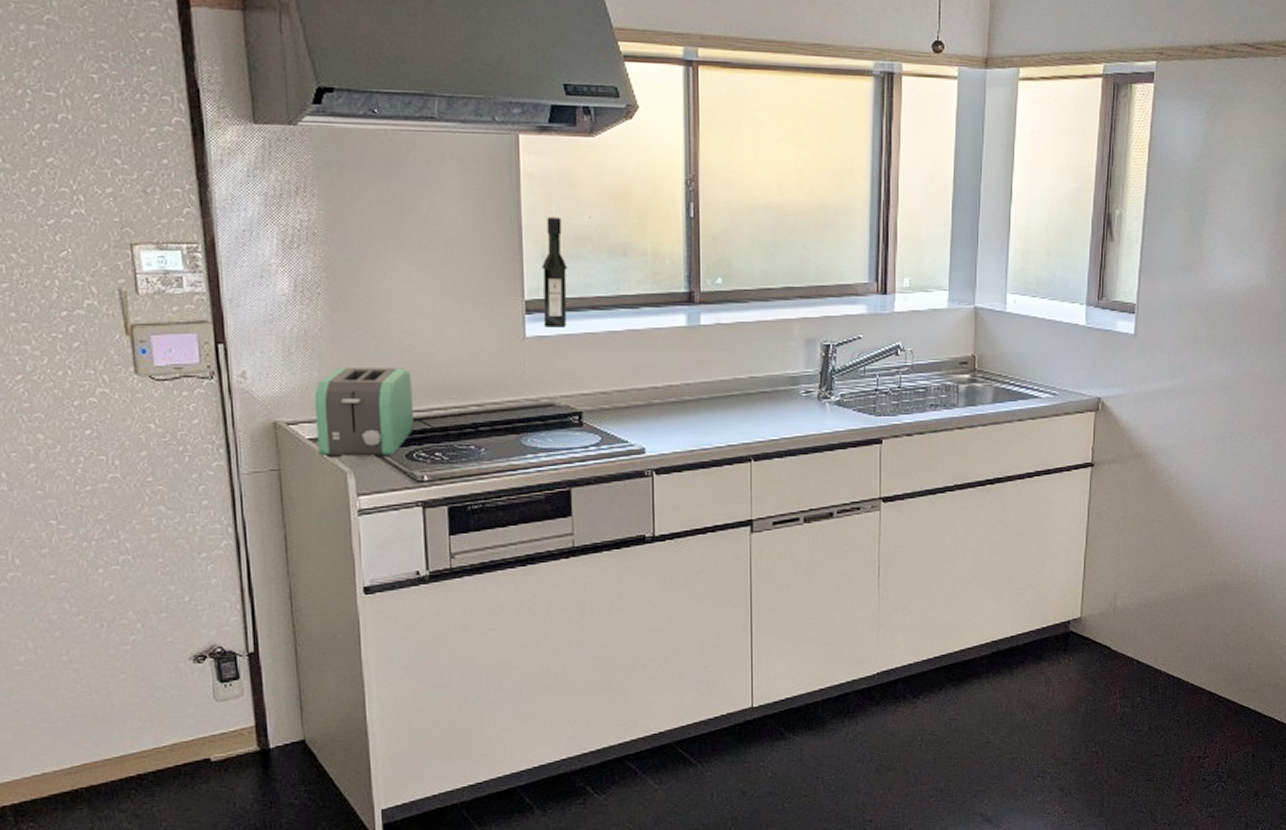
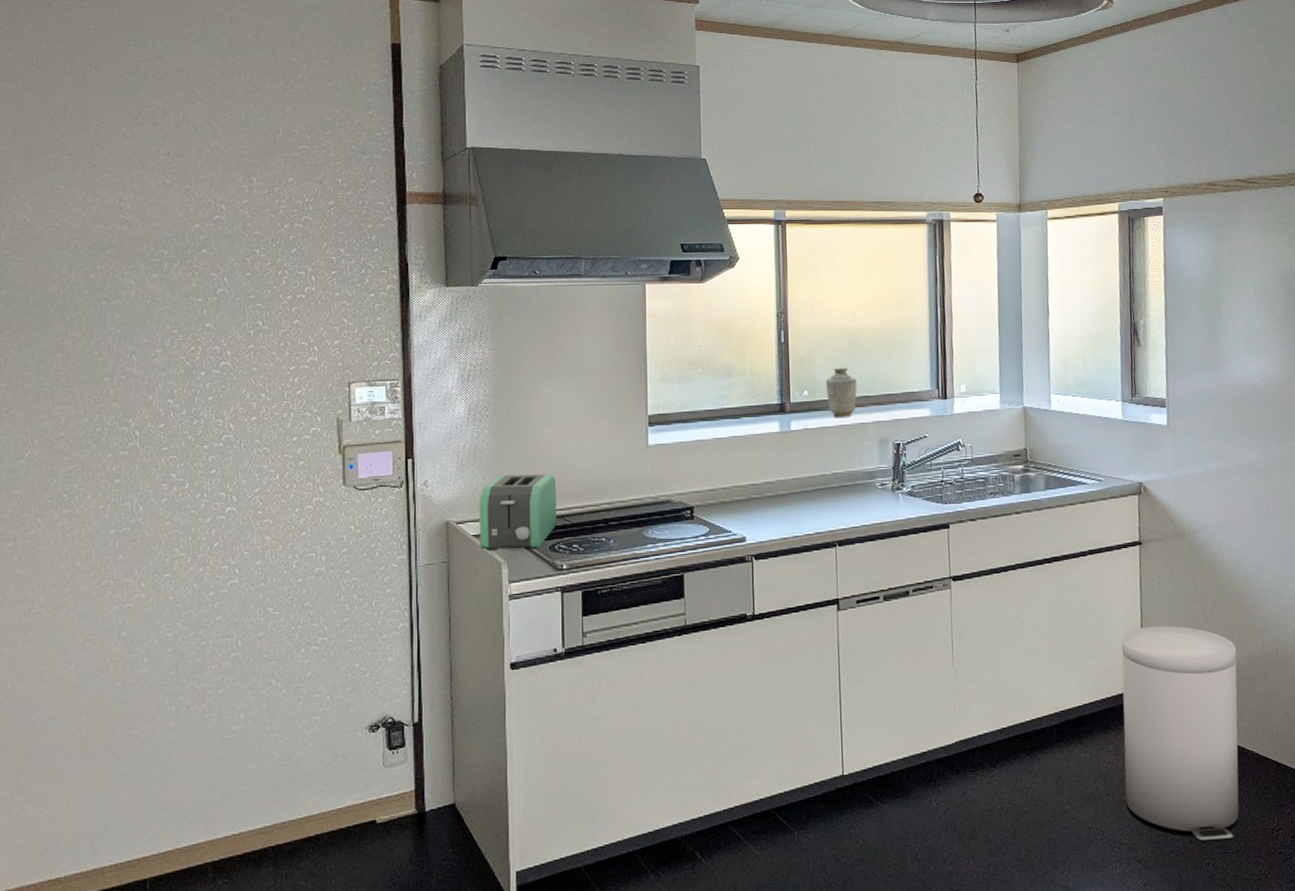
bottle: present [542,216,568,327] -> none [662,346,683,437]
vase: none [743,251,781,312] -> present [825,367,857,418]
pedal bin: none [1052,553,1183,771] -> present [1121,625,1240,843]

